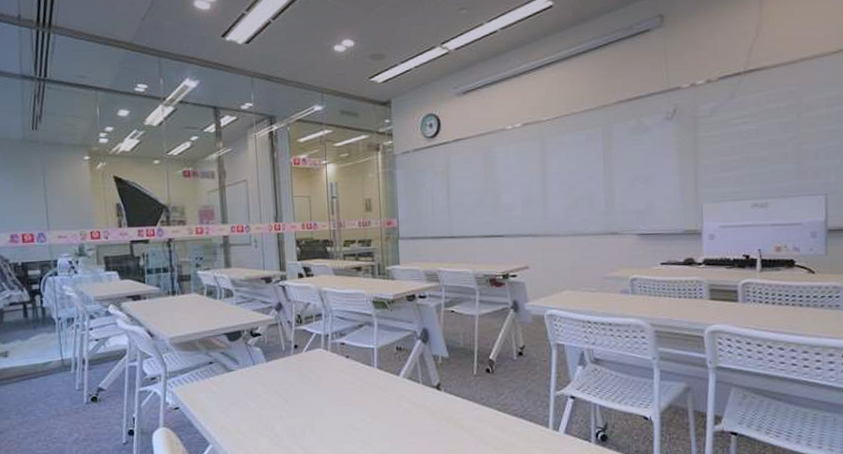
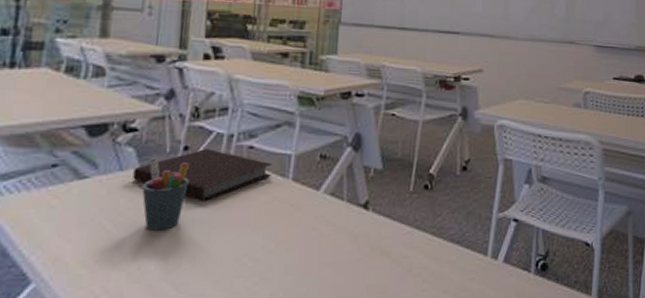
notebook: none [262,346,361,386] -> present [133,149,272,201]
pen holder: none [270,354,302,408] -> present [142,156,190,231]

